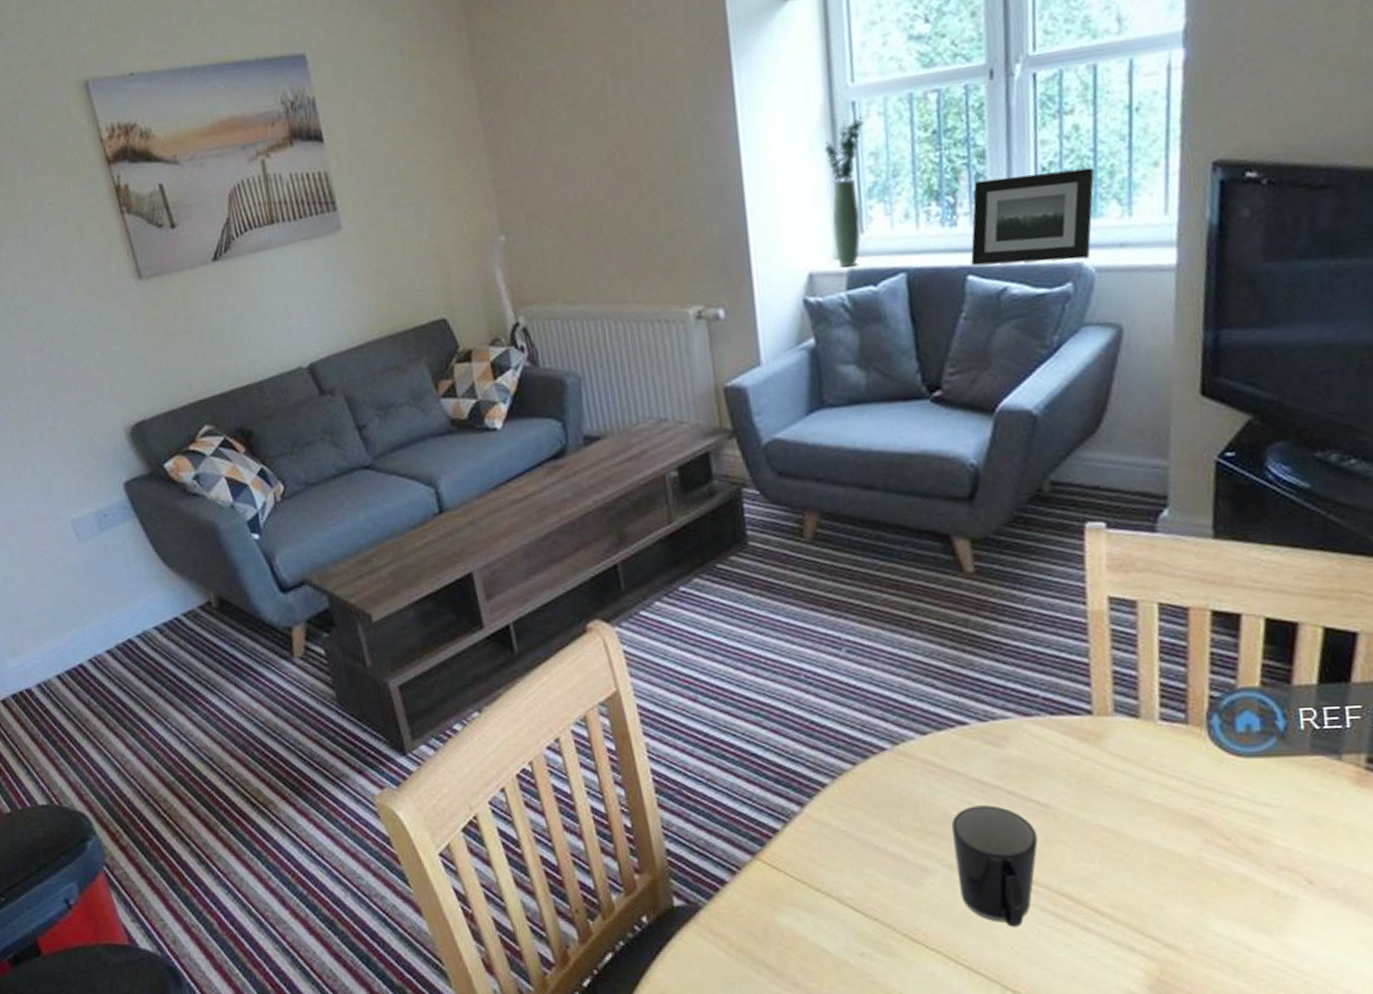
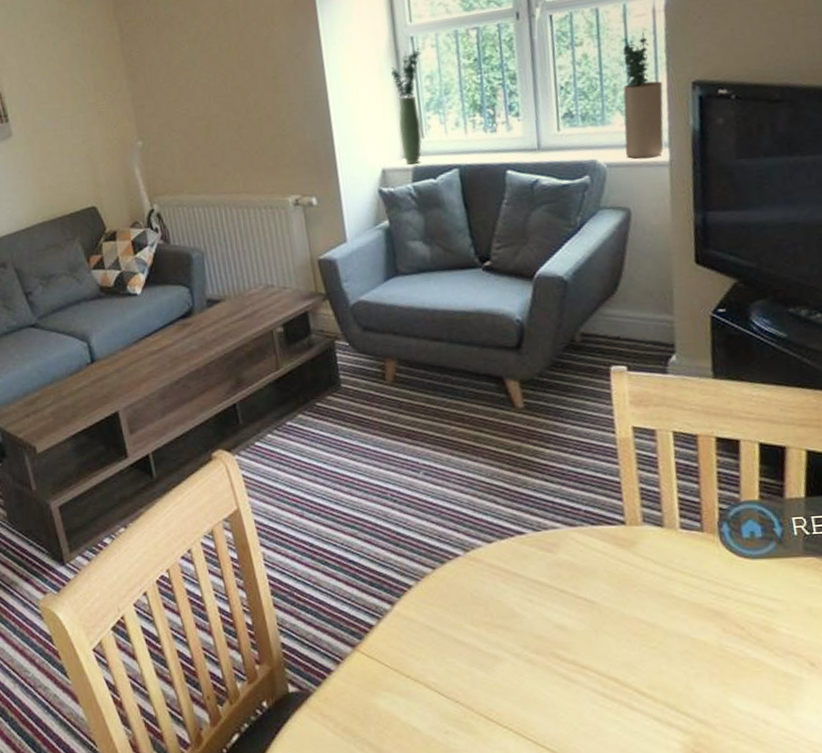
mug: present [951,805,1038,927] -> none [515,602,588,707]
picture frame: present [971,167,1095,265] -> none [508,86,602,163]
vase: none [1120,96,1175,262] -> present [622,32,664,159]

